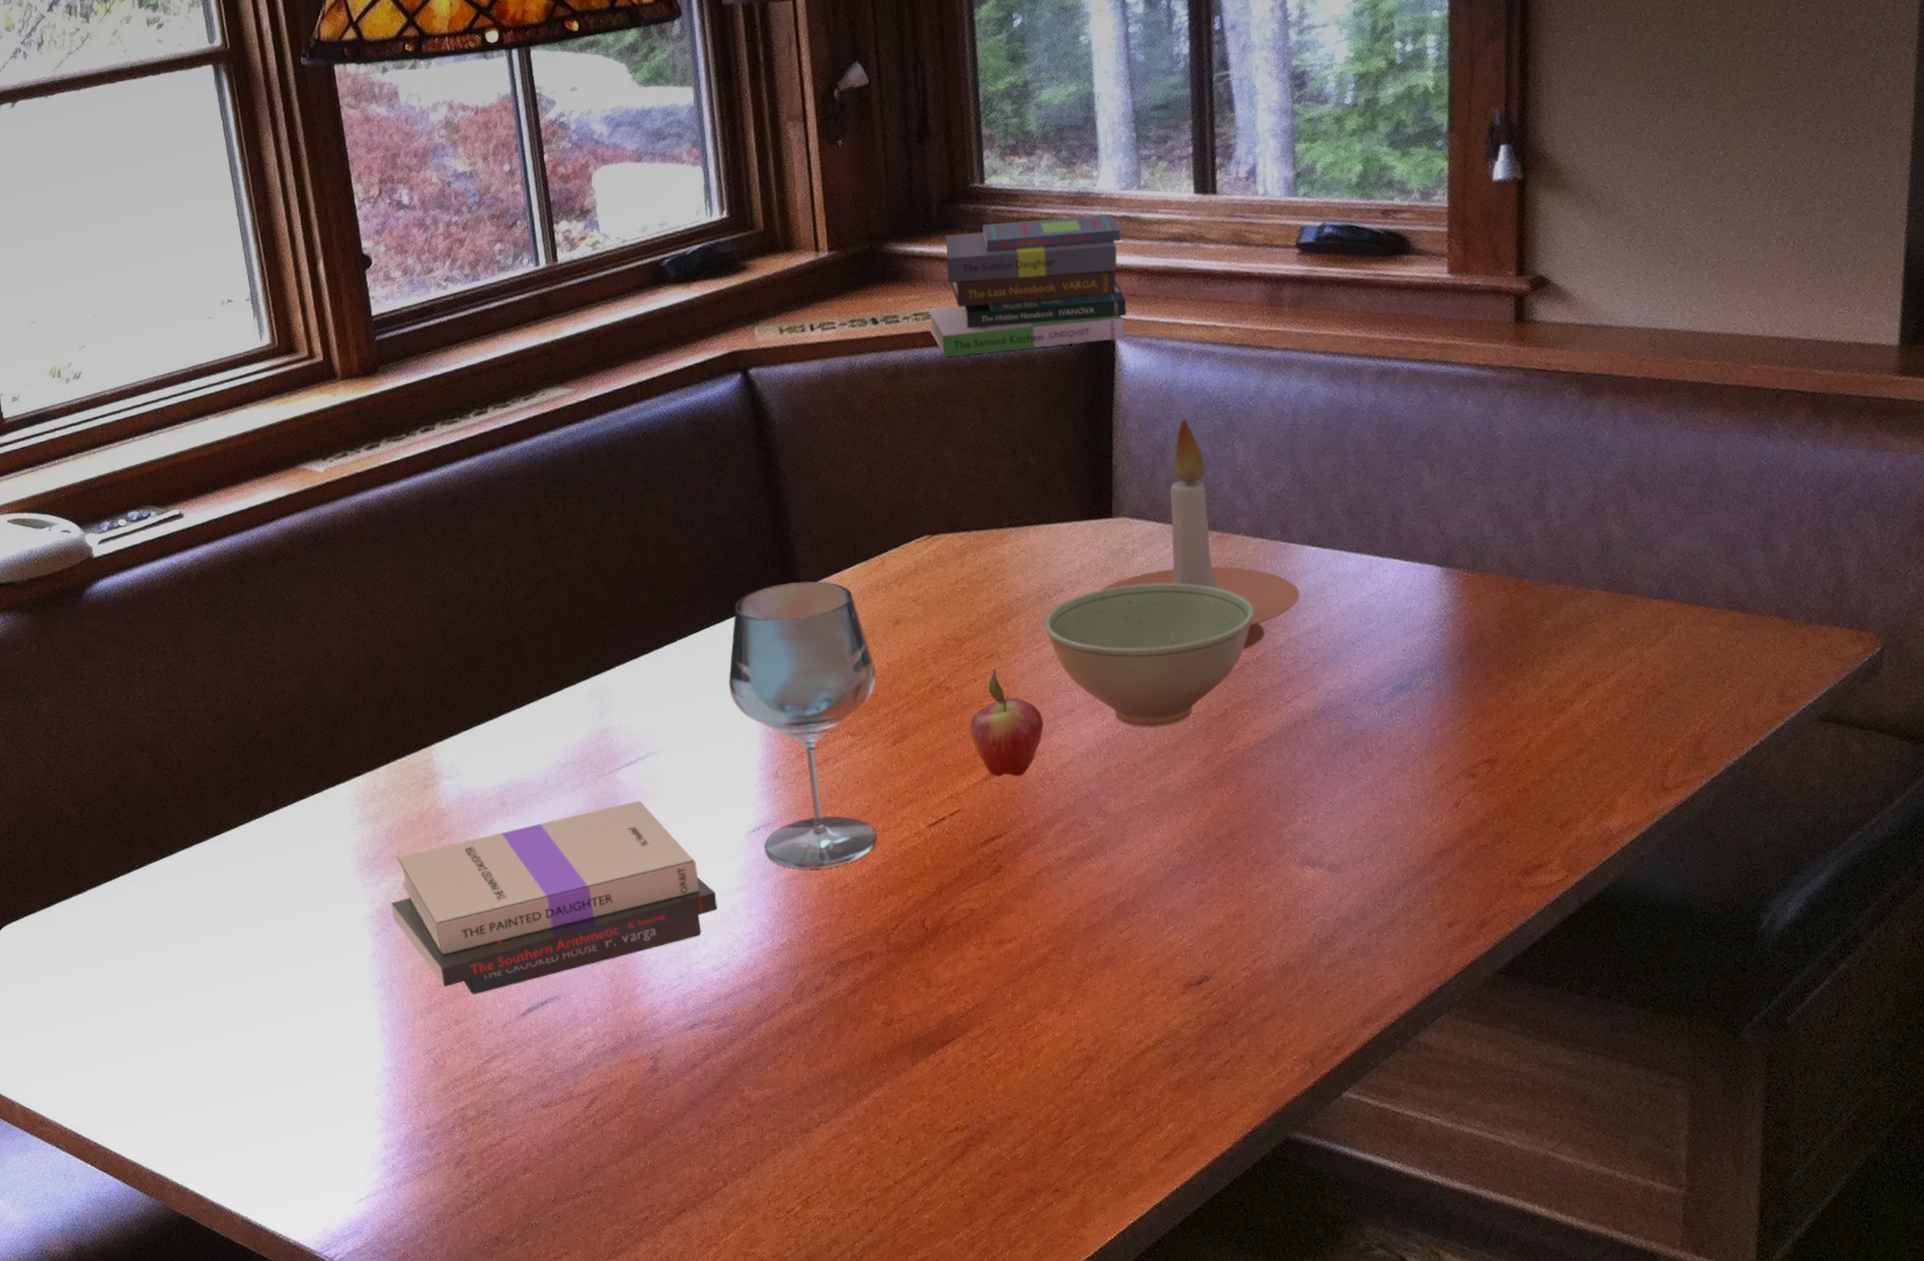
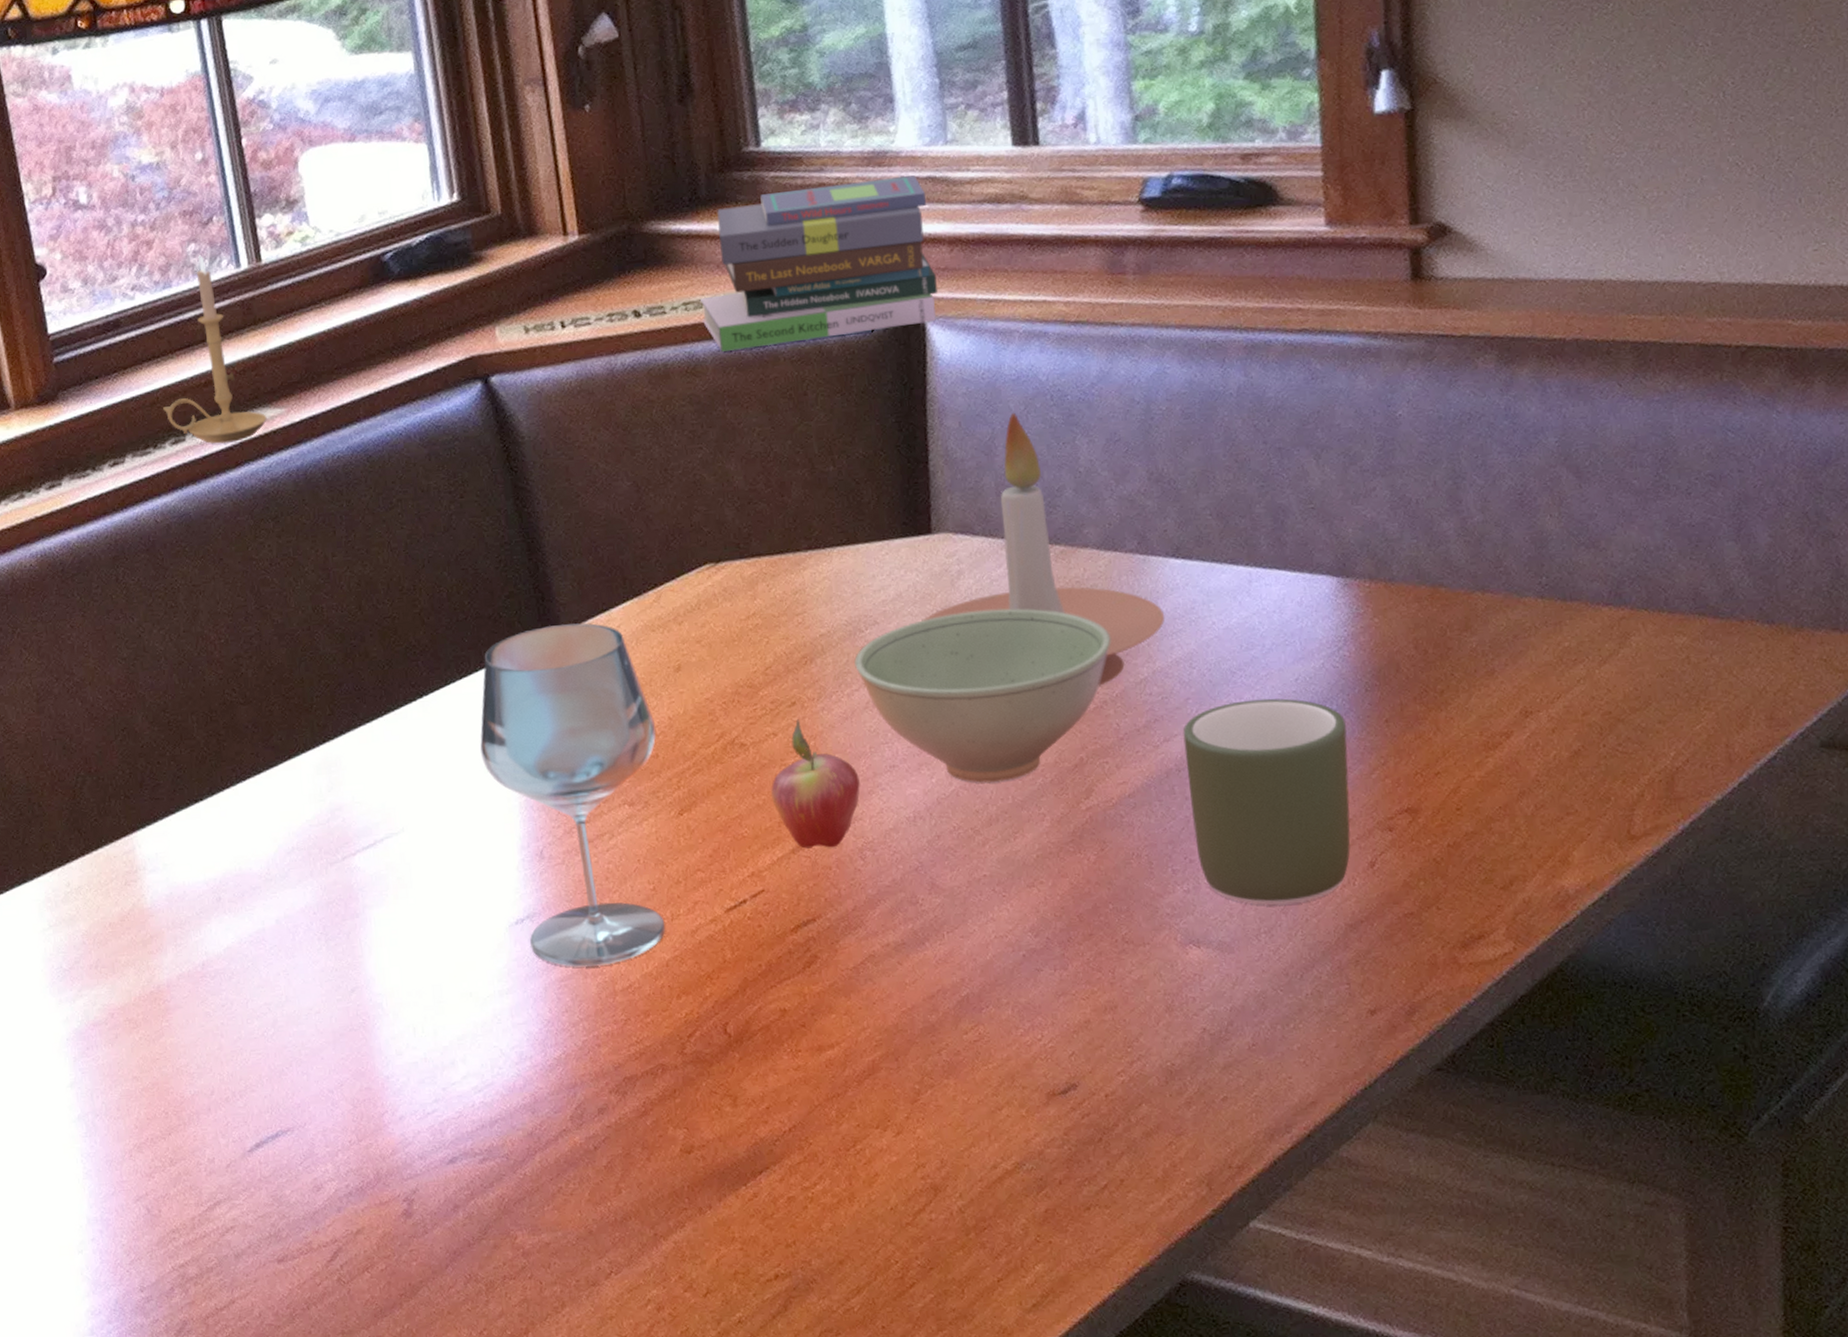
books: present [391,800,717,995] -> none [91,891,477,1129]
candle holder: none [469,254,558,417] -> present [163,255,267,445]
mug: none [1309,665,1442,836] -> present [1183,698,1351,906]

